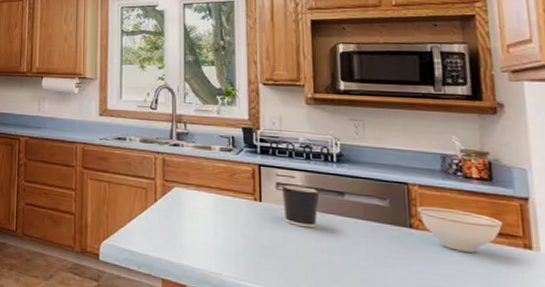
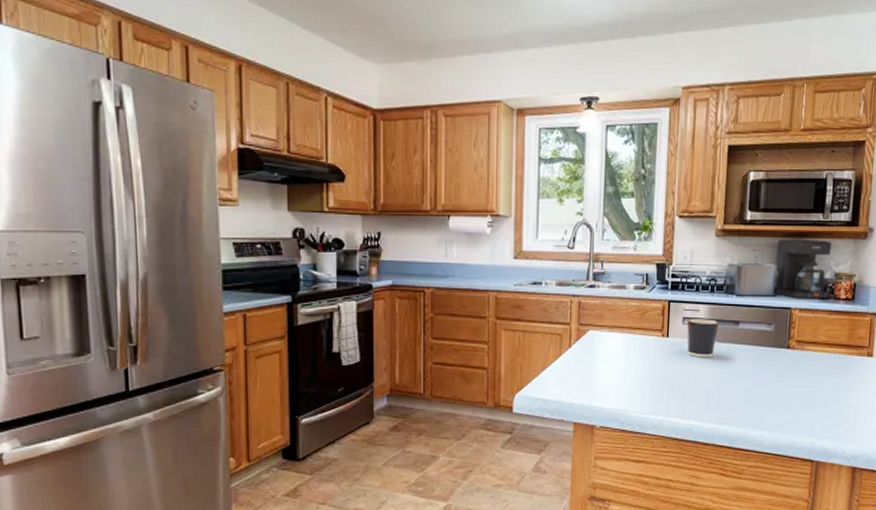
toaster: none [322,130,389,171] -> present [725,262,780,298]
coffee maker: none [379,110,461,178] -> present [775,239,832,300]
bowl: present [417,206,504,254] -> none [795,327,857,366]

